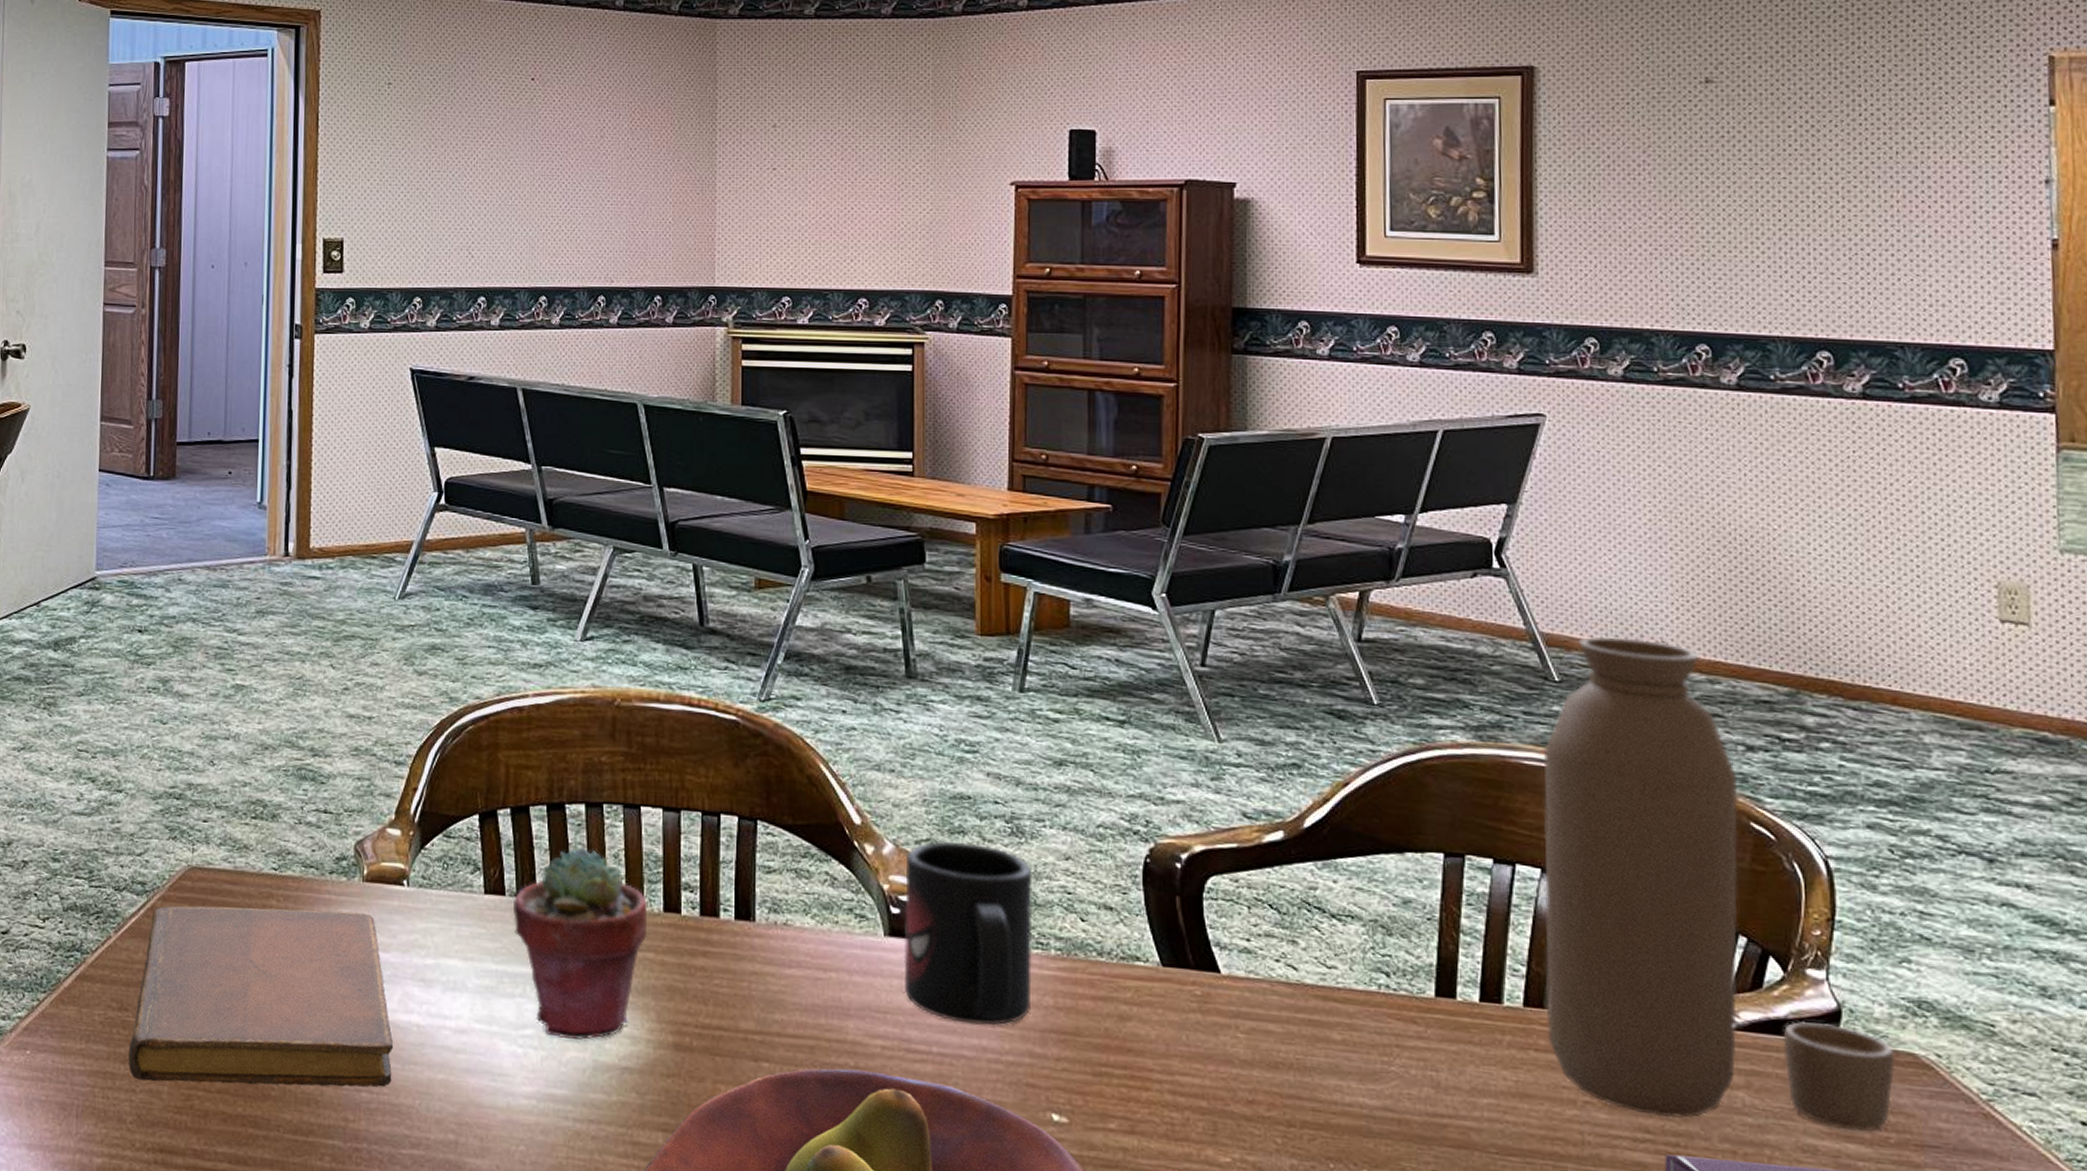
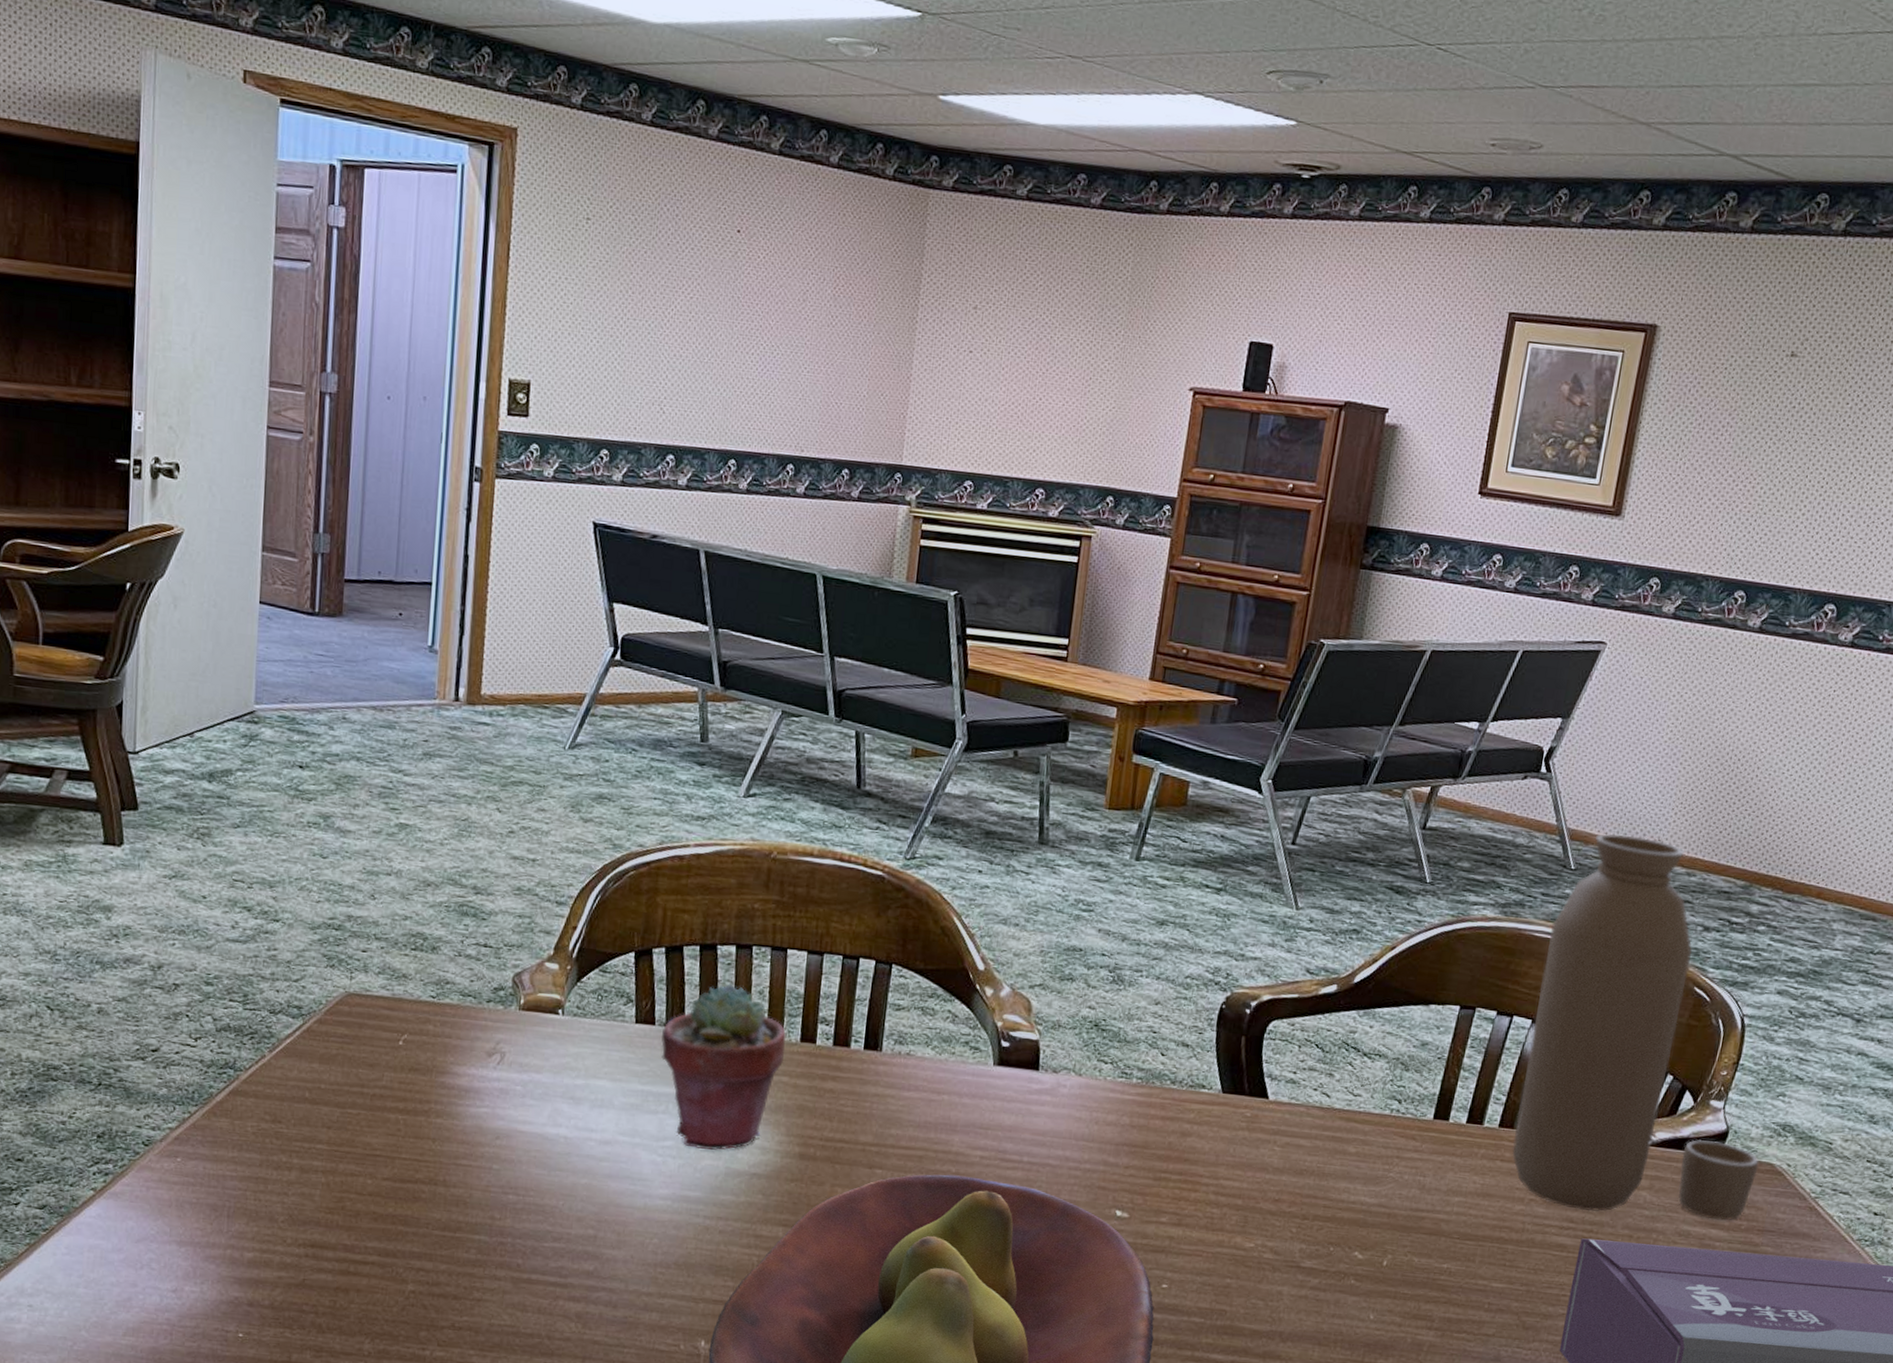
notebook: present [128,905,393,1087] -> none [280,1028,541,1190]
mug: present [904,841,1033,1026] -> none [1006,986,1126,1140]

